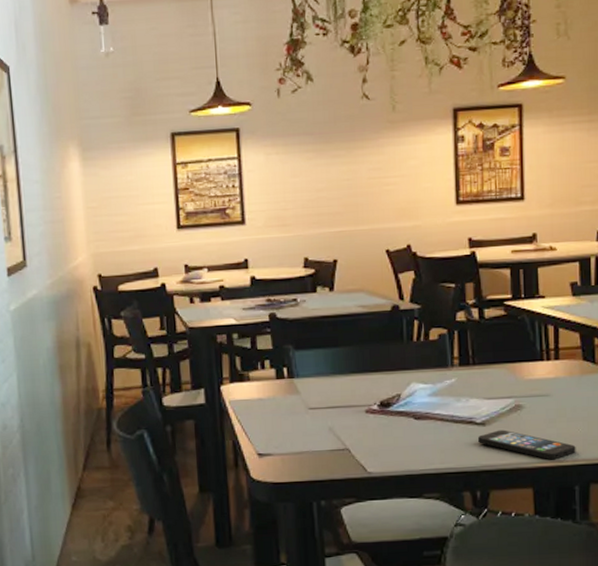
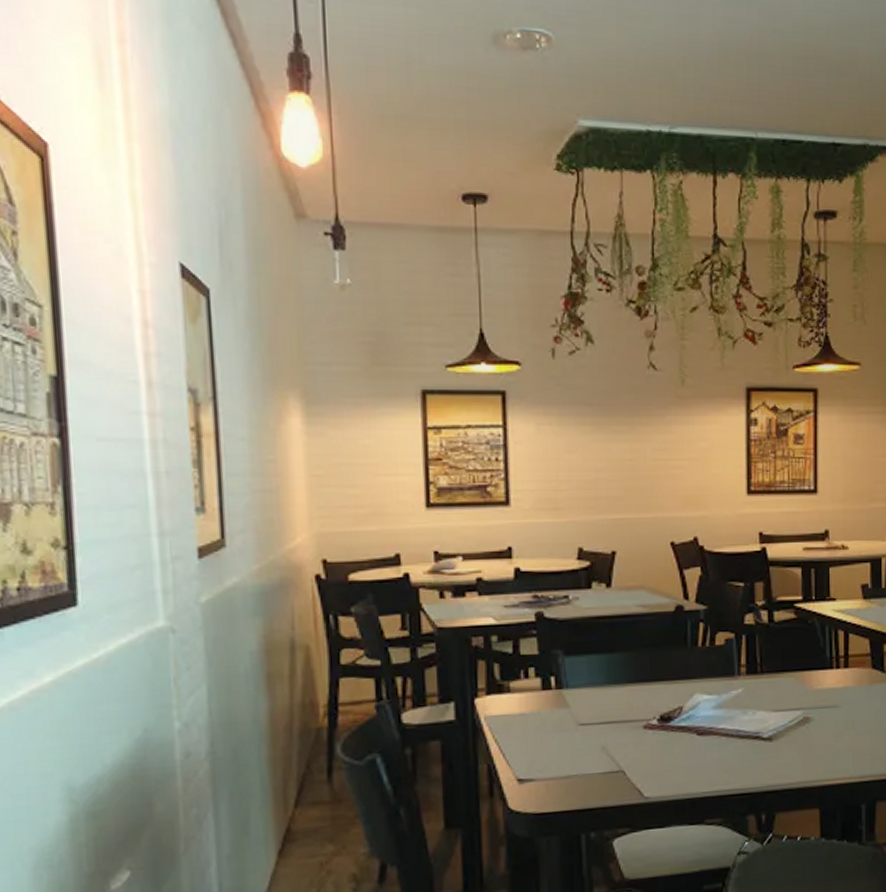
smartphone: present [477,429,576,460] -> none [763,745,863,777]

